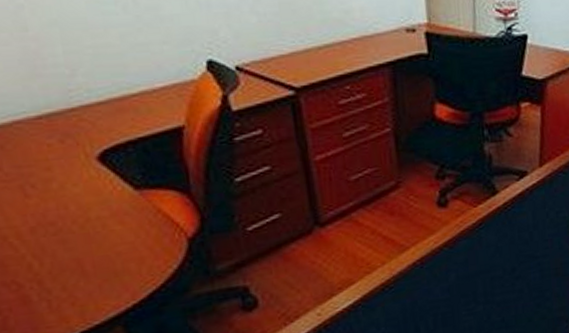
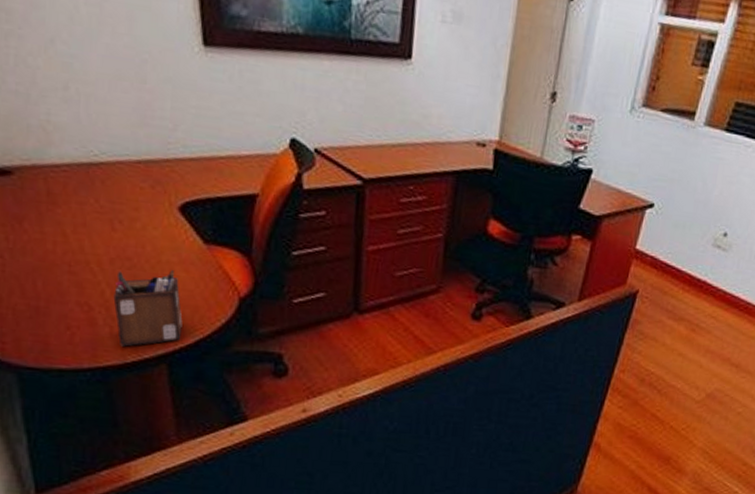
desk organizer: none [43,225,132,319] -> present [113,270,183,347]

